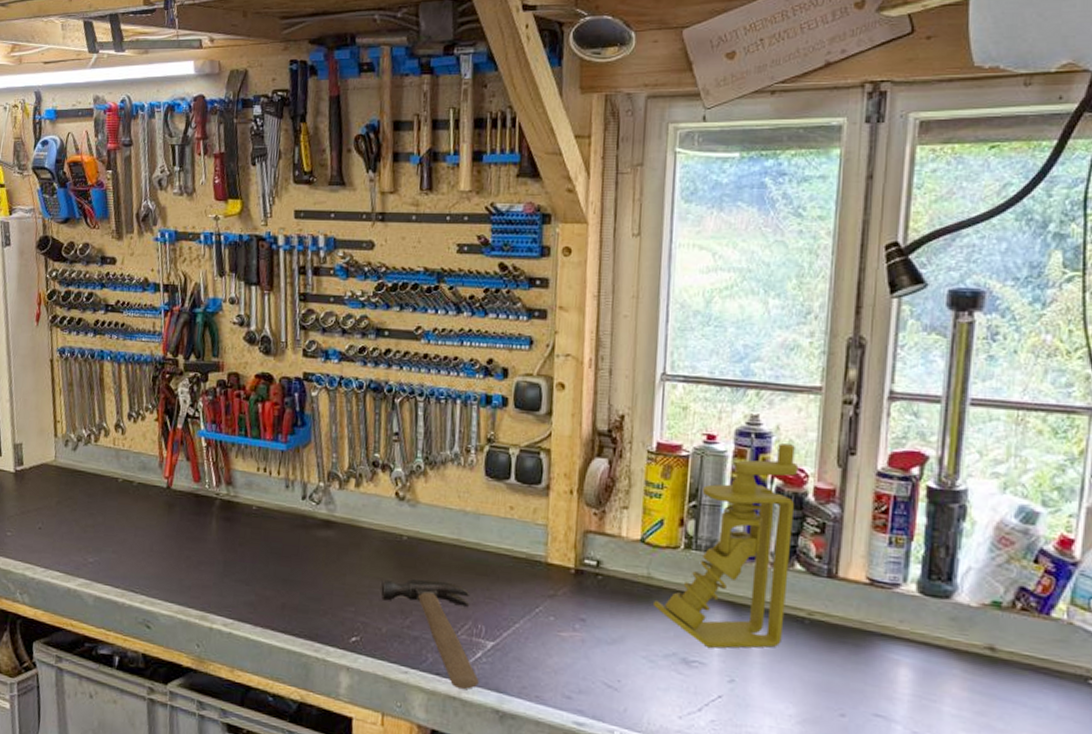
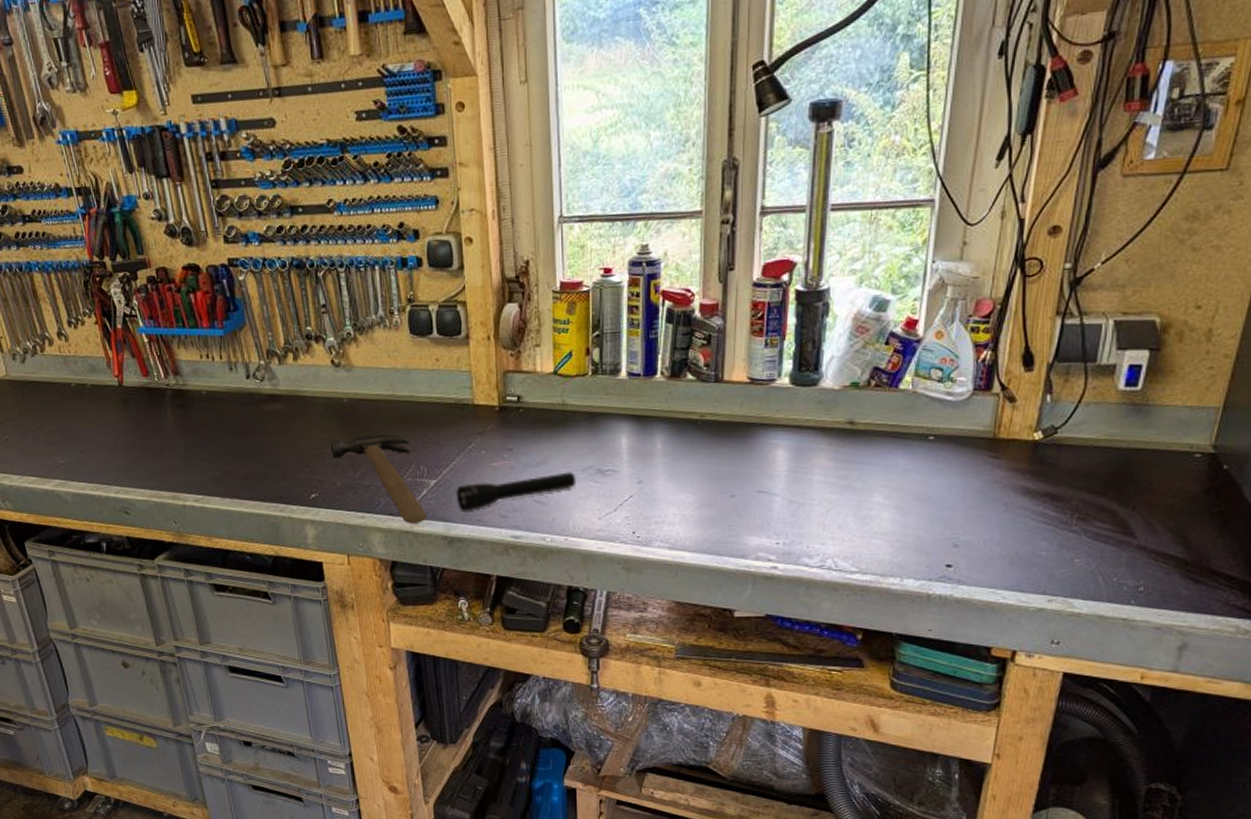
flashlight: none [514,651,657,684] -> present [455,472,577,511]
clamp: present [652,443,799,648] -> none [568,268,686,457]

